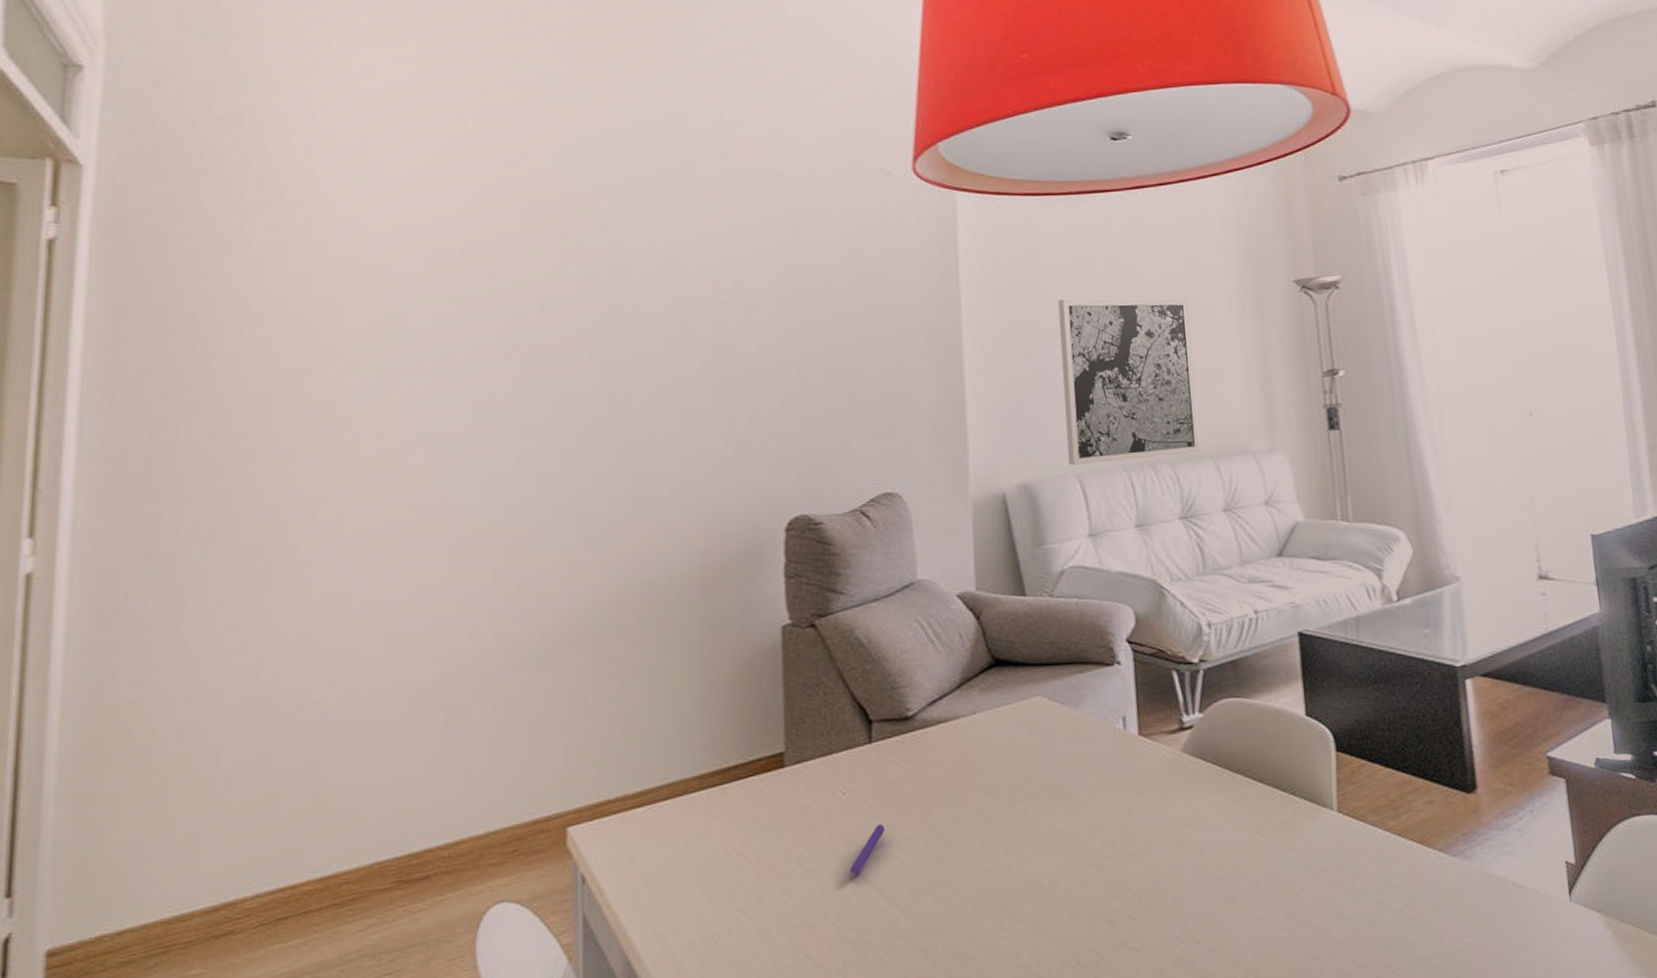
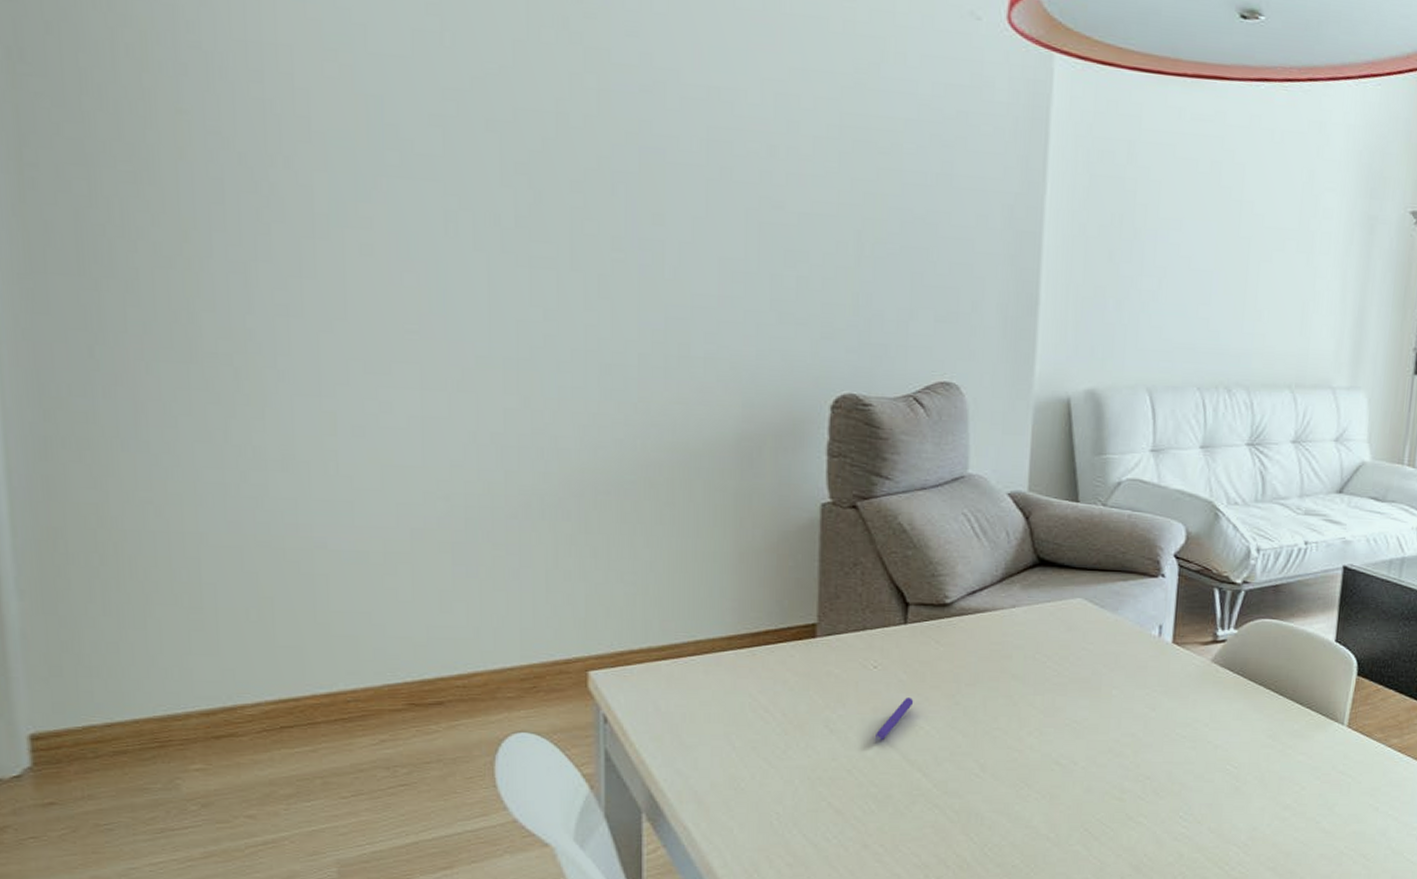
wall art: present [1058,298,1201,466] -> none [1141,197,1295,381]

